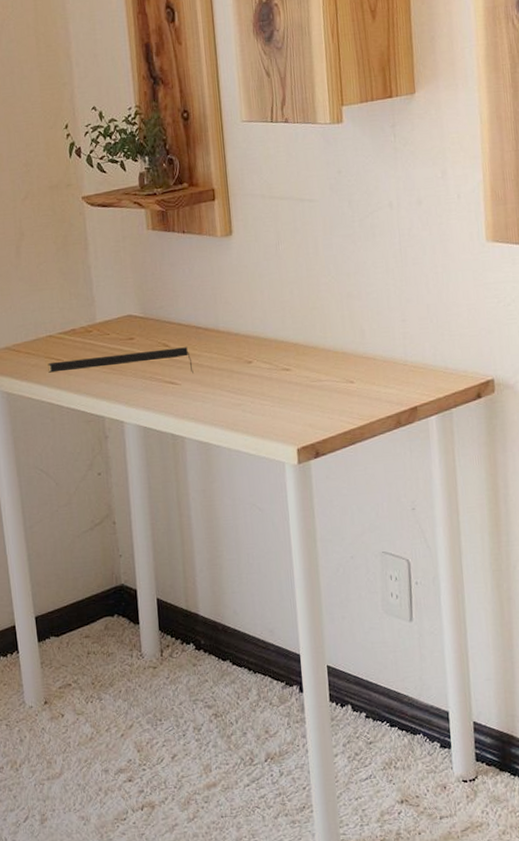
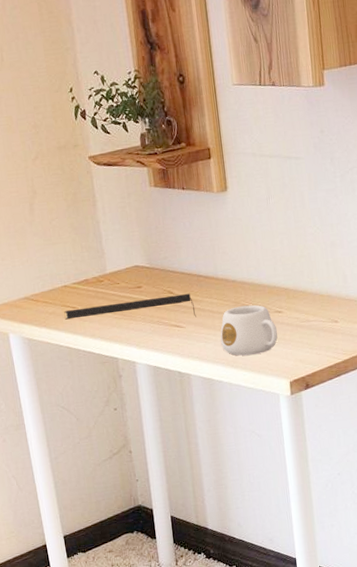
mug: none [220,361,285,418] -> present [220,305,278,356]

